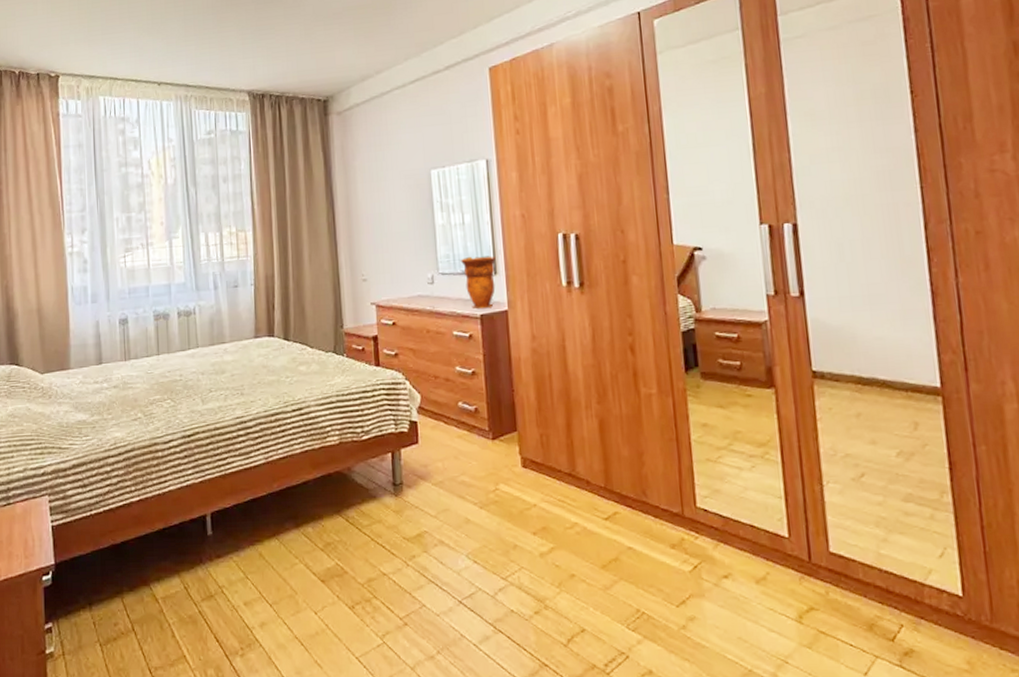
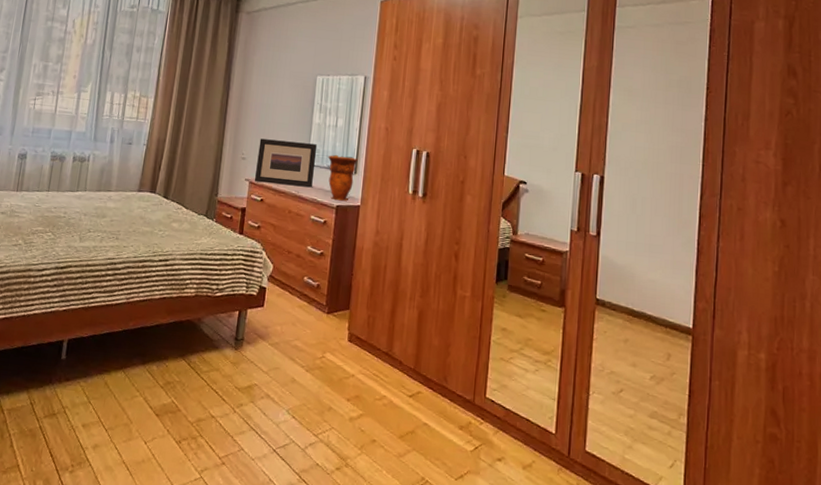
picture frame: none [379,249,448,304] -> present [254,138,317,188]

